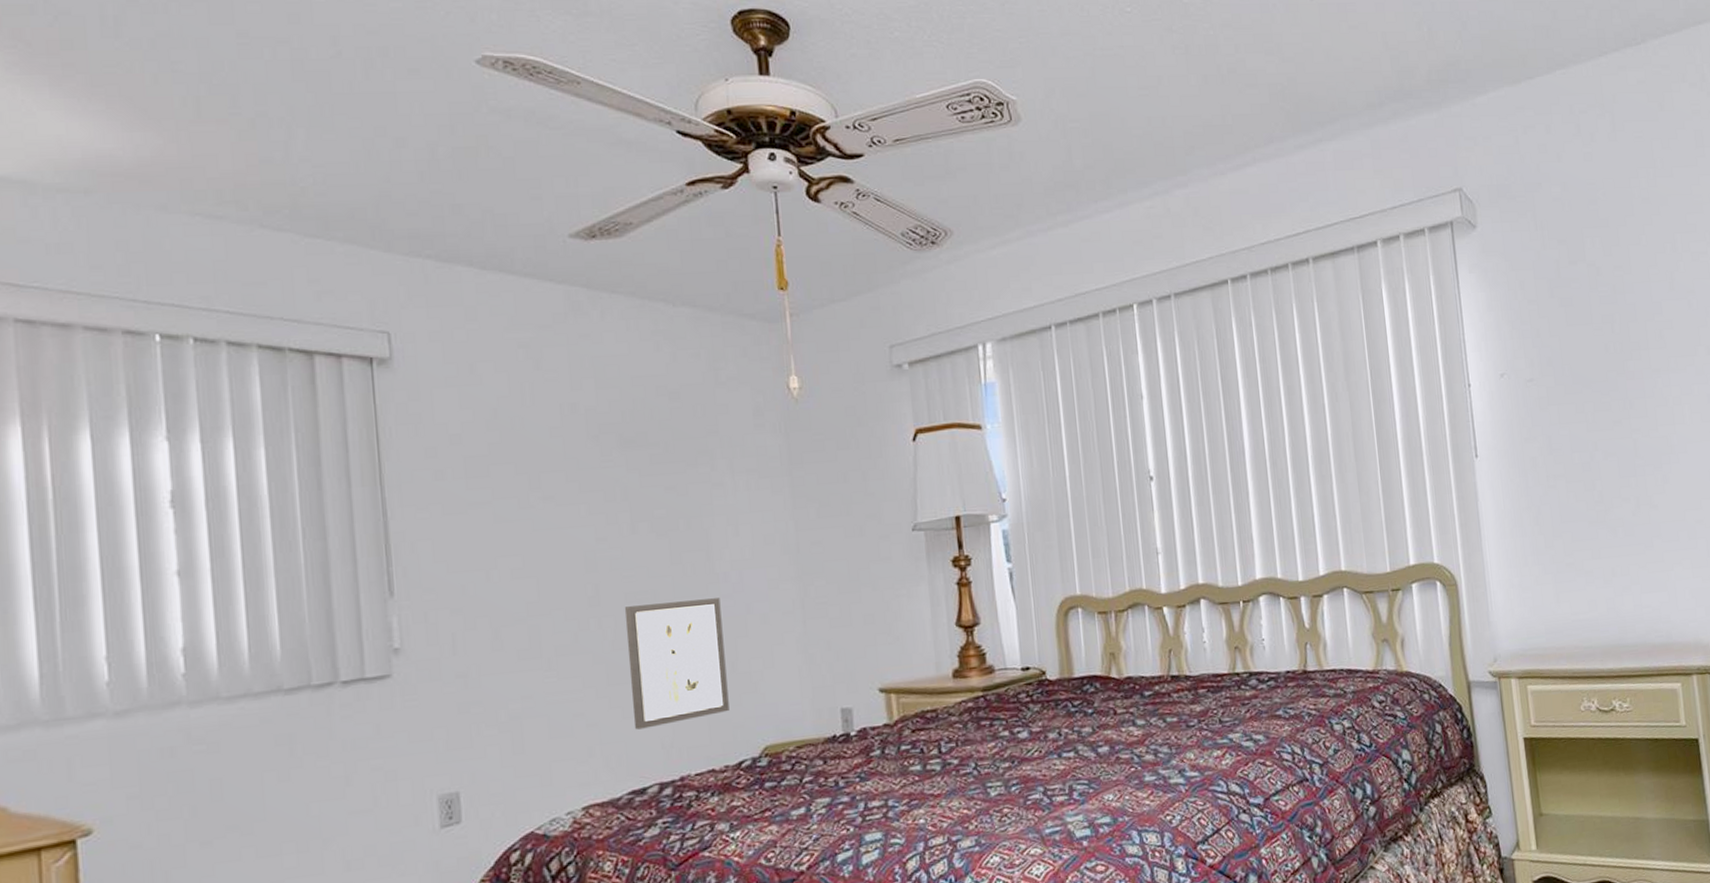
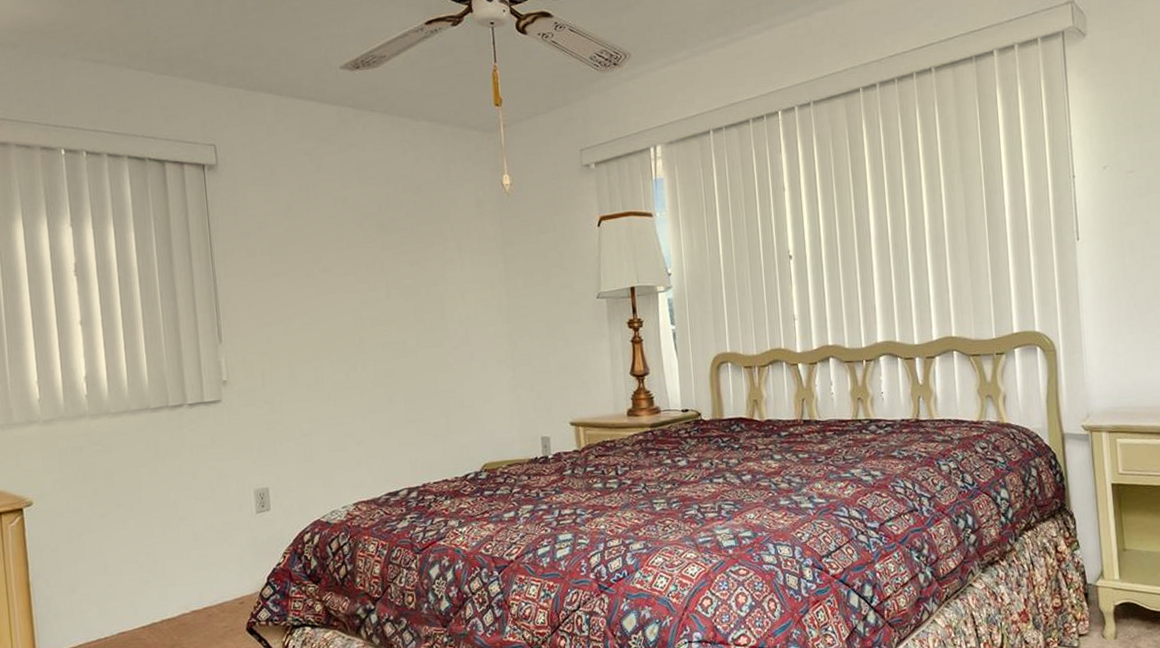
wall art: present [624,598,729,730] -> none [382,348,458,447]

